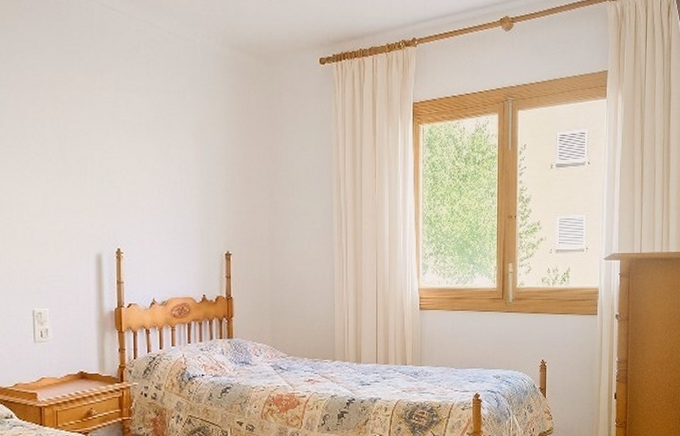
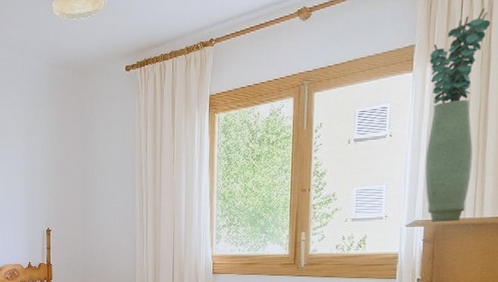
vase: none [619,42,670,255] -> present [425,8,491,222]

